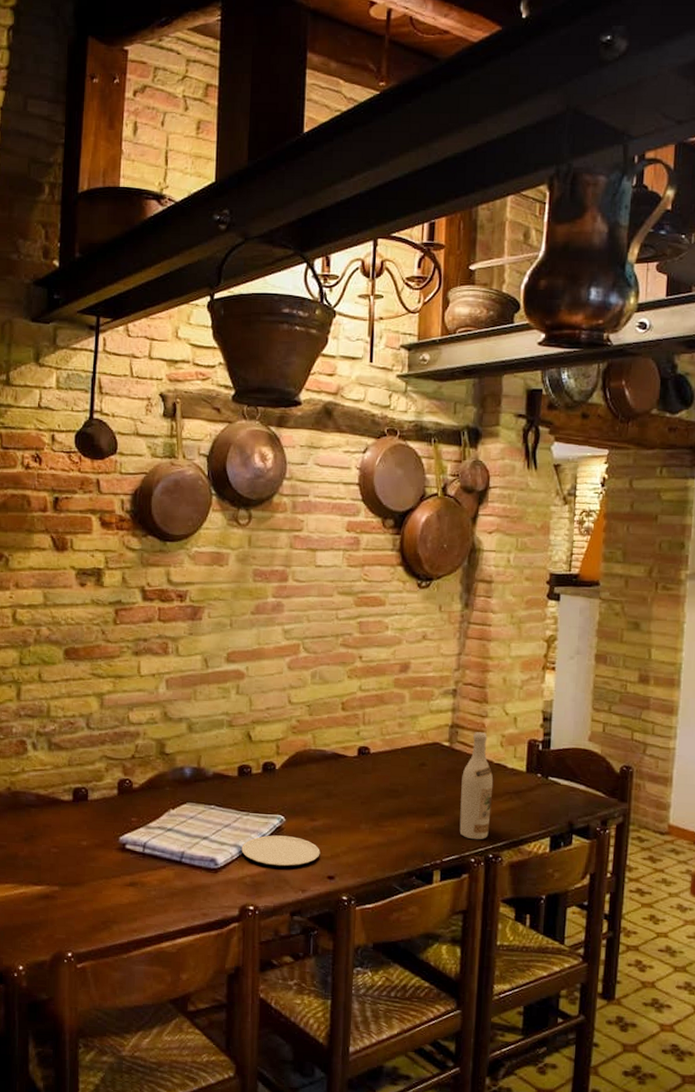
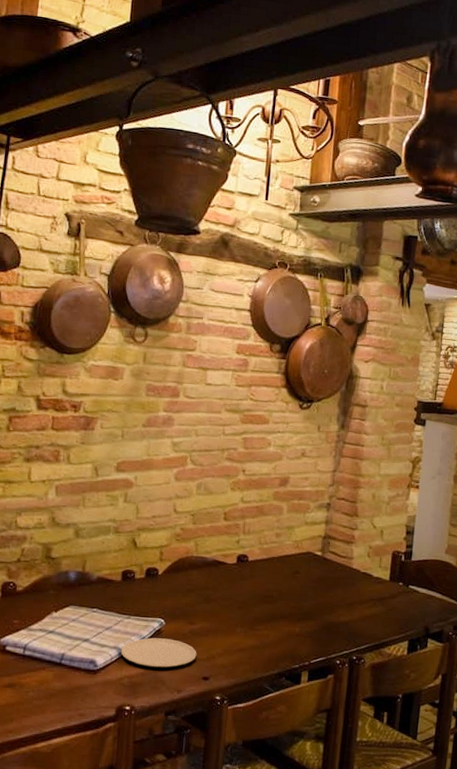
wine bottle: present [459,732,494,840] -> none [327,543,360,643]

